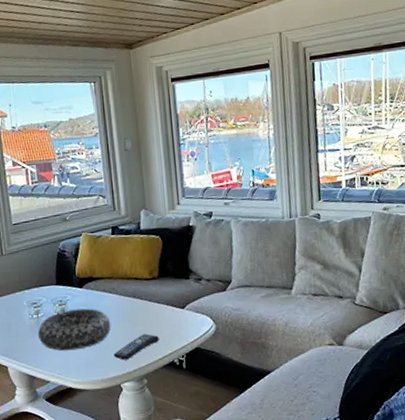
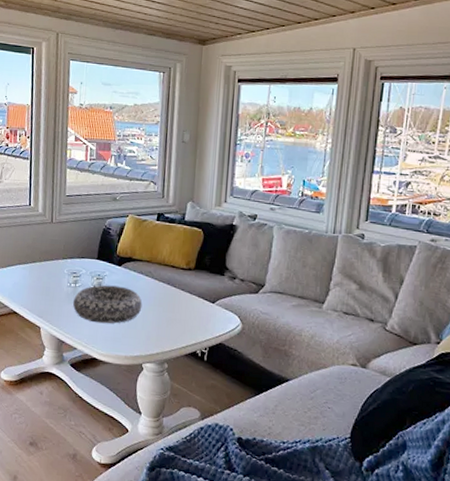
remote control: present [113,334,159,360] -> none [140,320,186,342]

